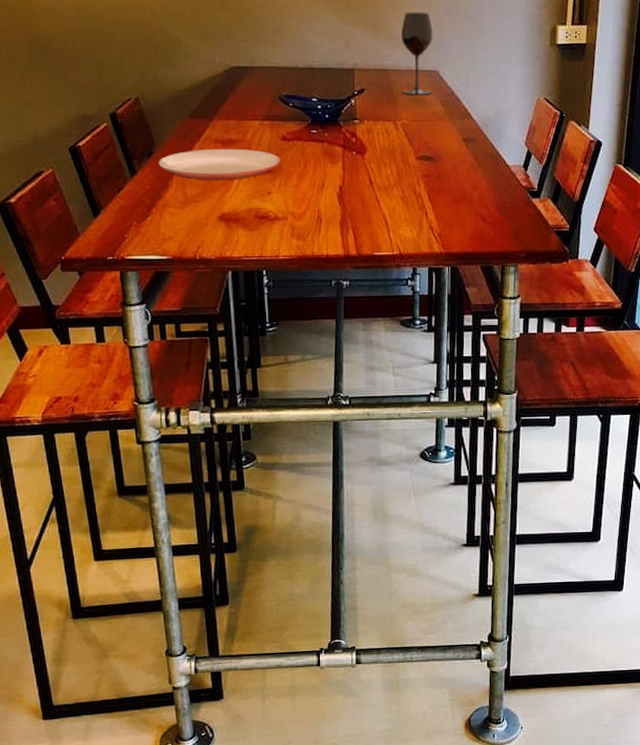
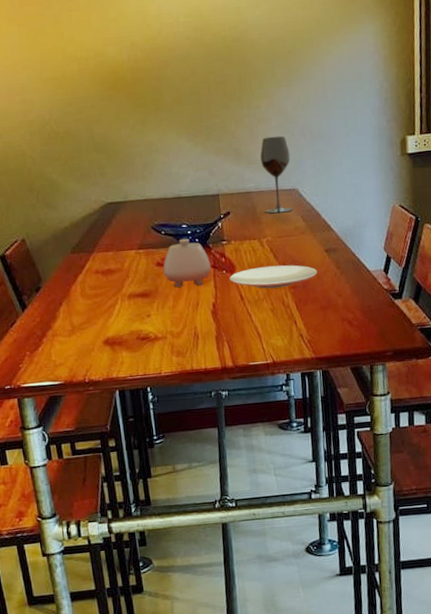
plate: present [158,148,281,181] -> none [46,277,157,310]
sugar bowl: none [288,113,341,165] -> present [163,238,212,287]
plate: none [359,151,454,175] -> present [229,265,318,289]

